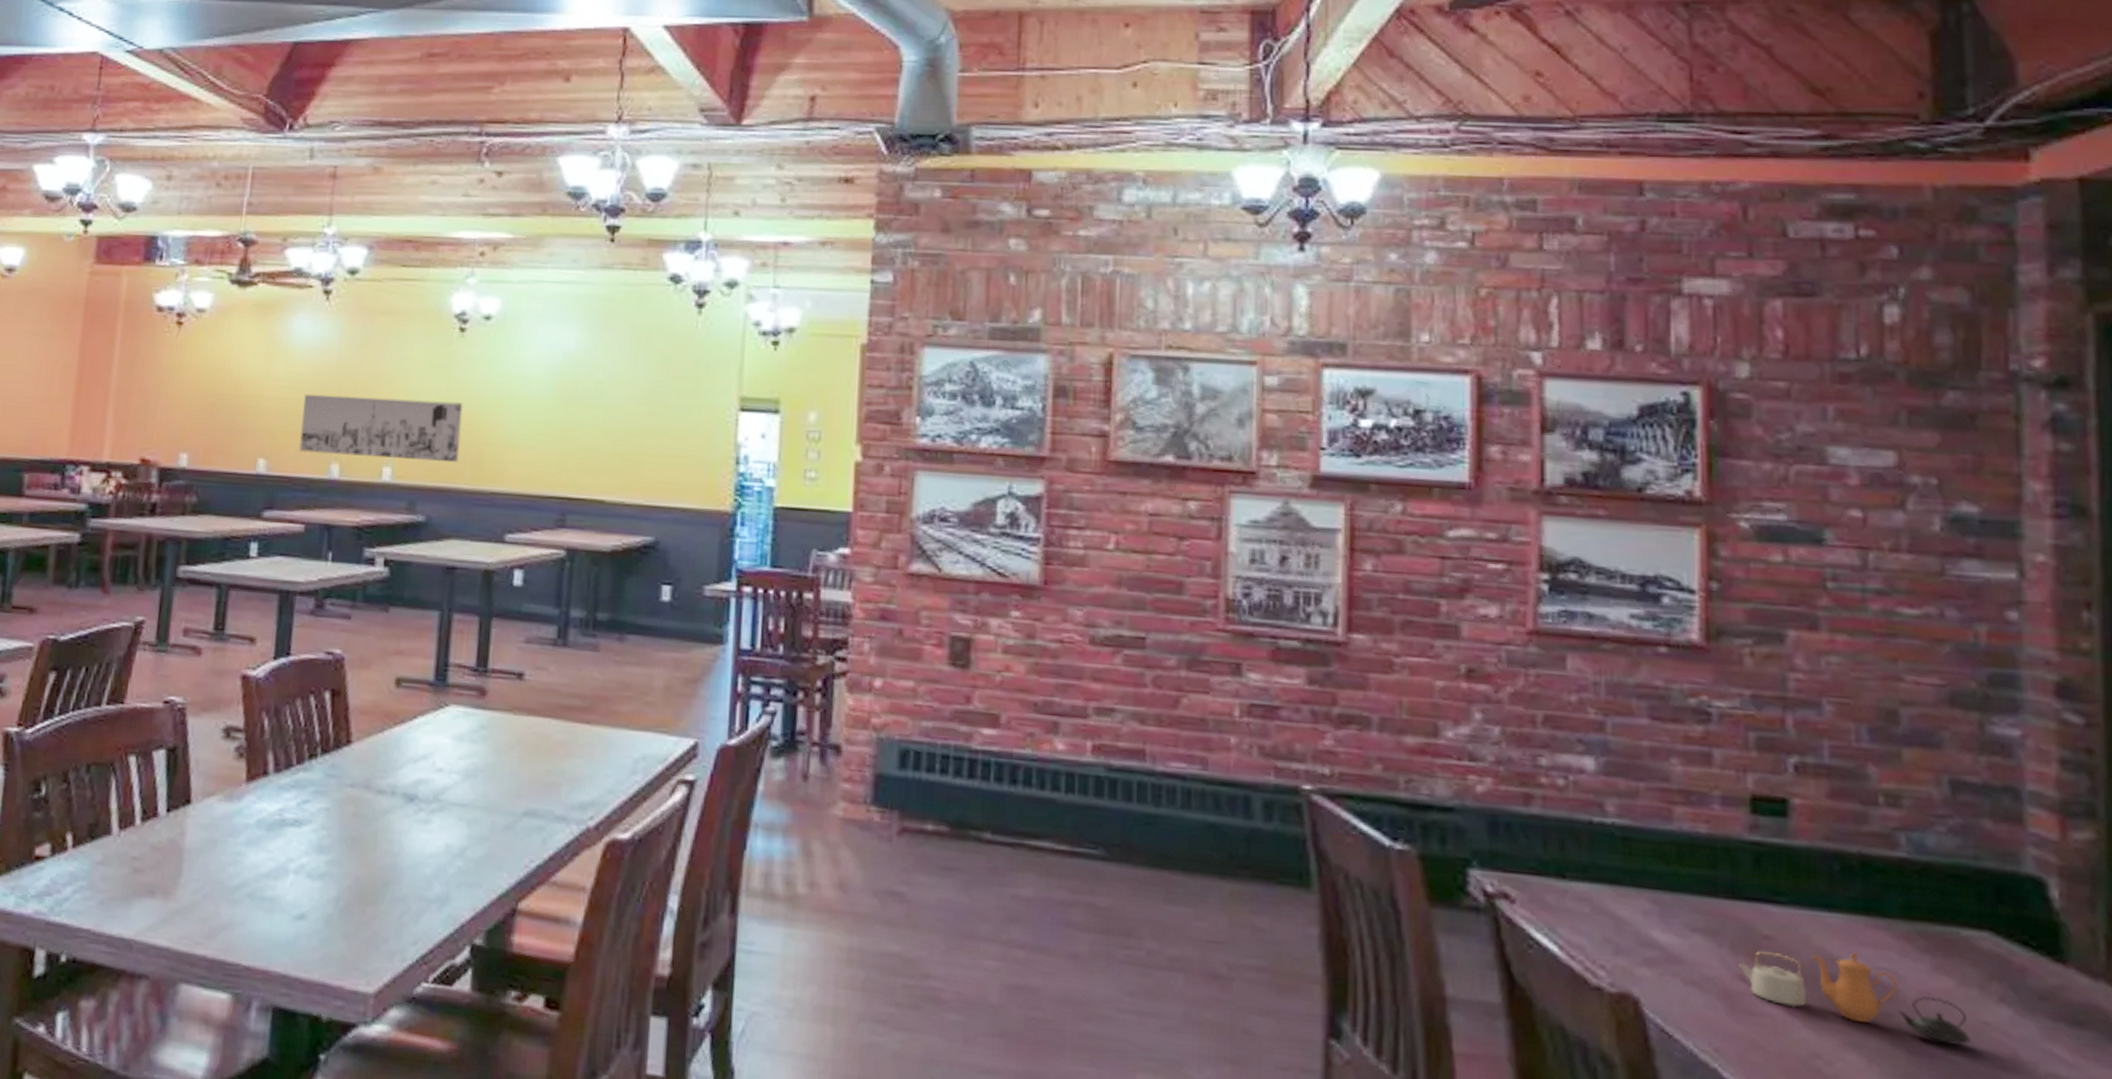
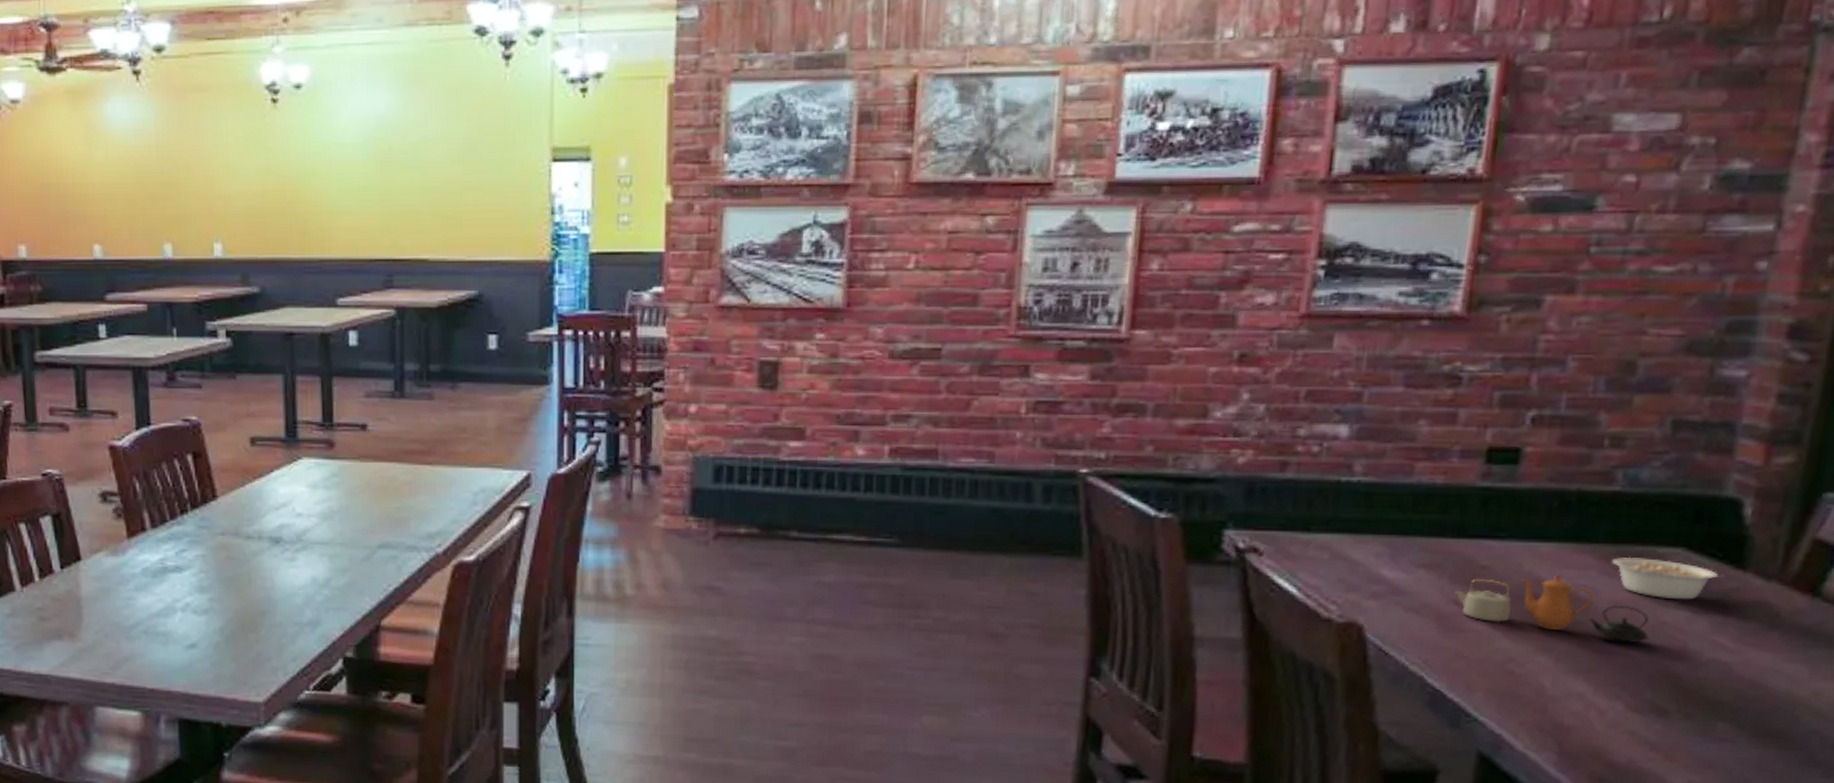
wall art: present [299,394,463,463] -> none [128,175,285,236]
legume: none [1911,937,2043,997] -> present [1611,556,1724,600]

